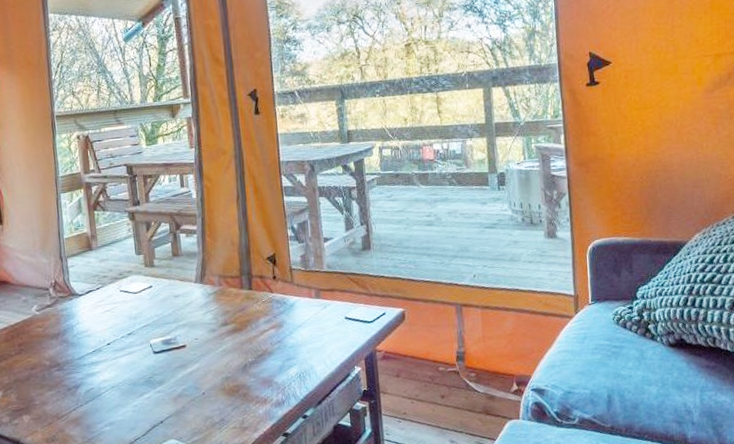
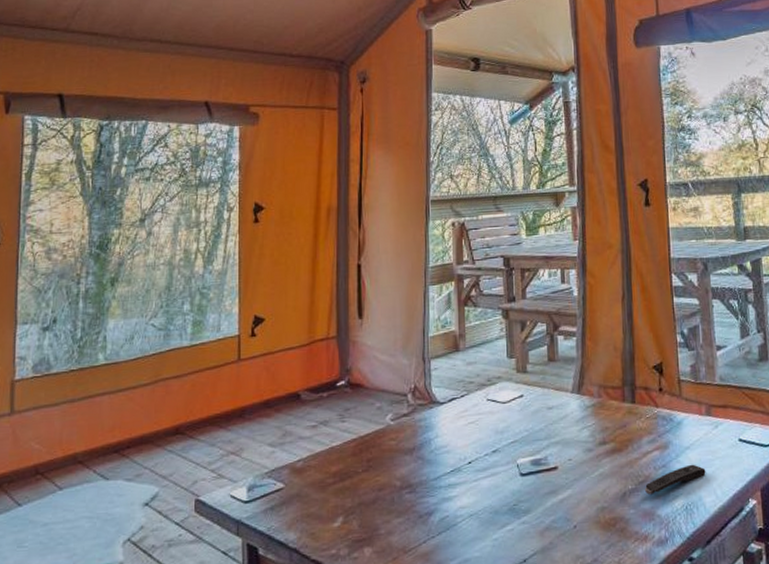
remote control: none [262,339,316,366] -> present [644,464,706,495]

